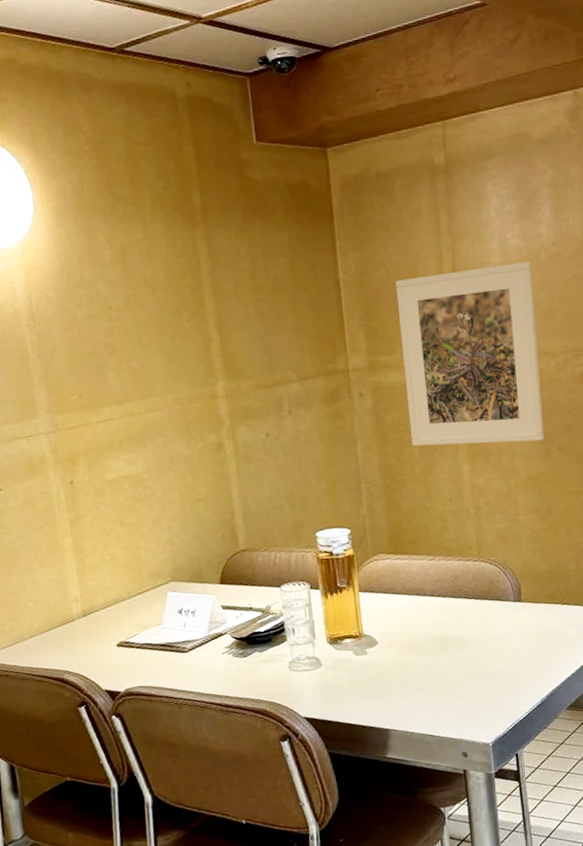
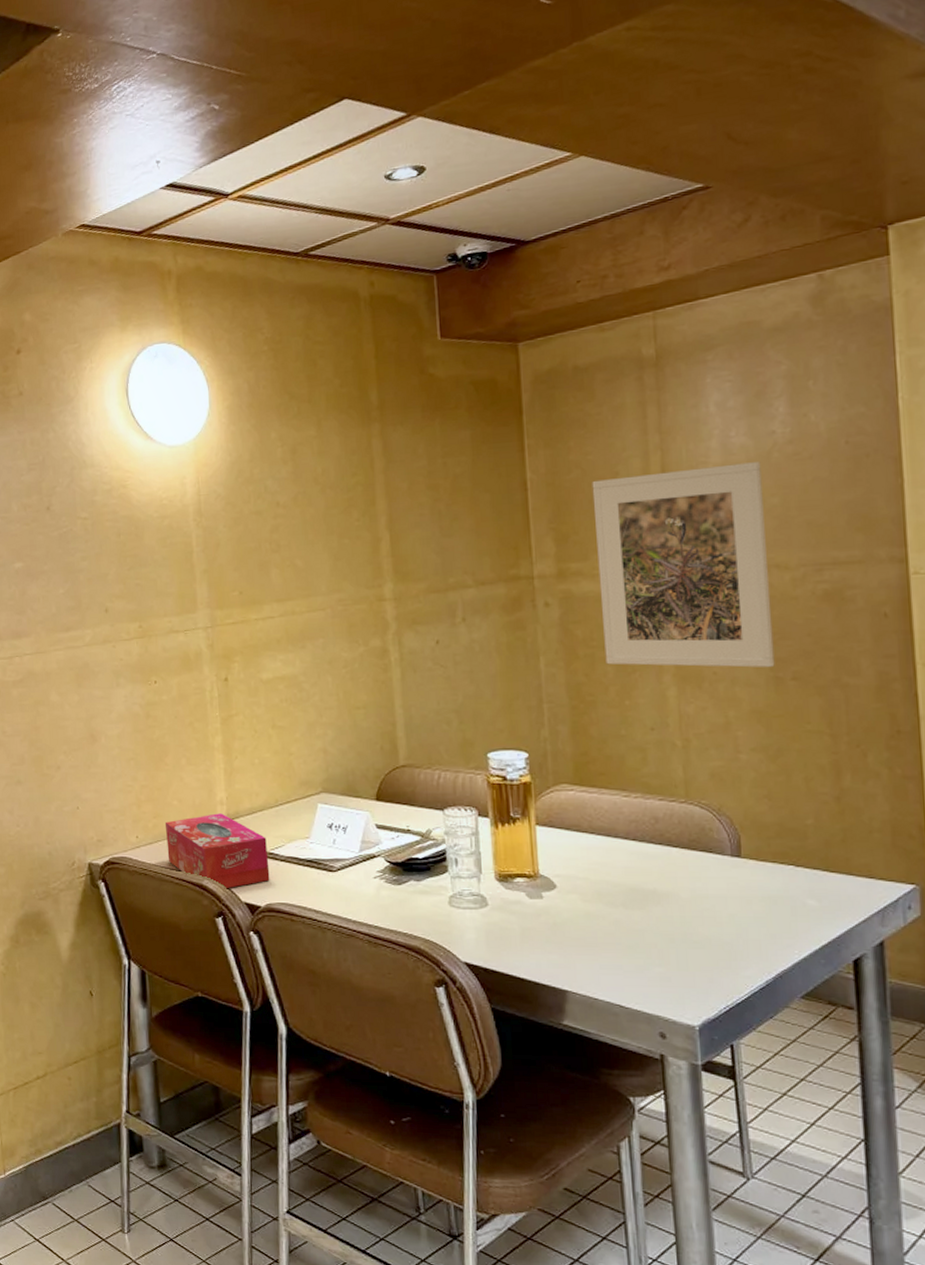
tissue box: none [21,610,128,680] -> present [164,813,270,889]

